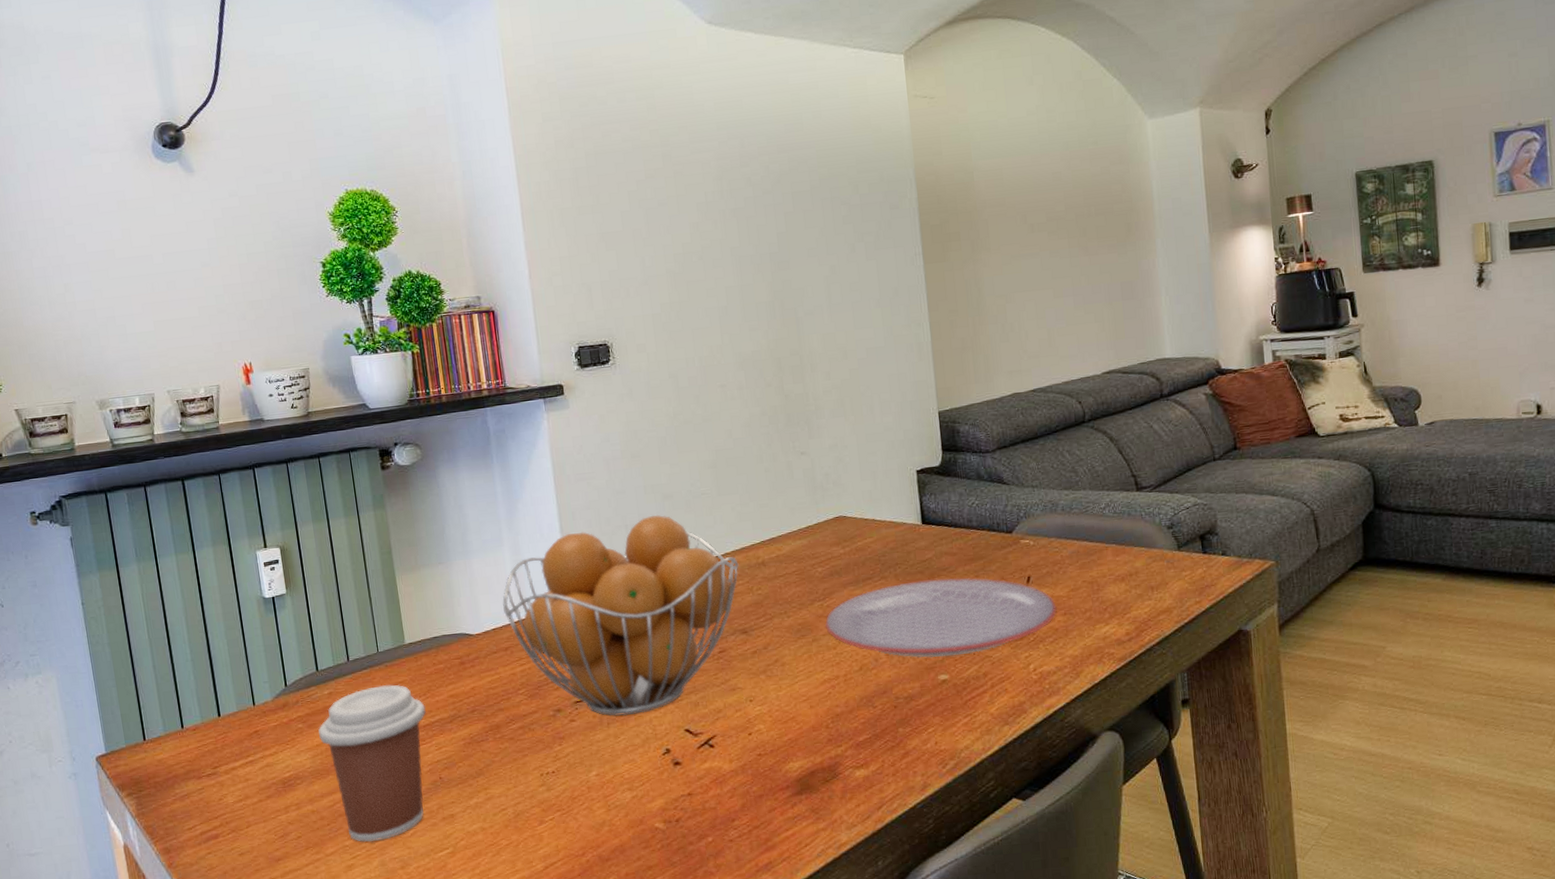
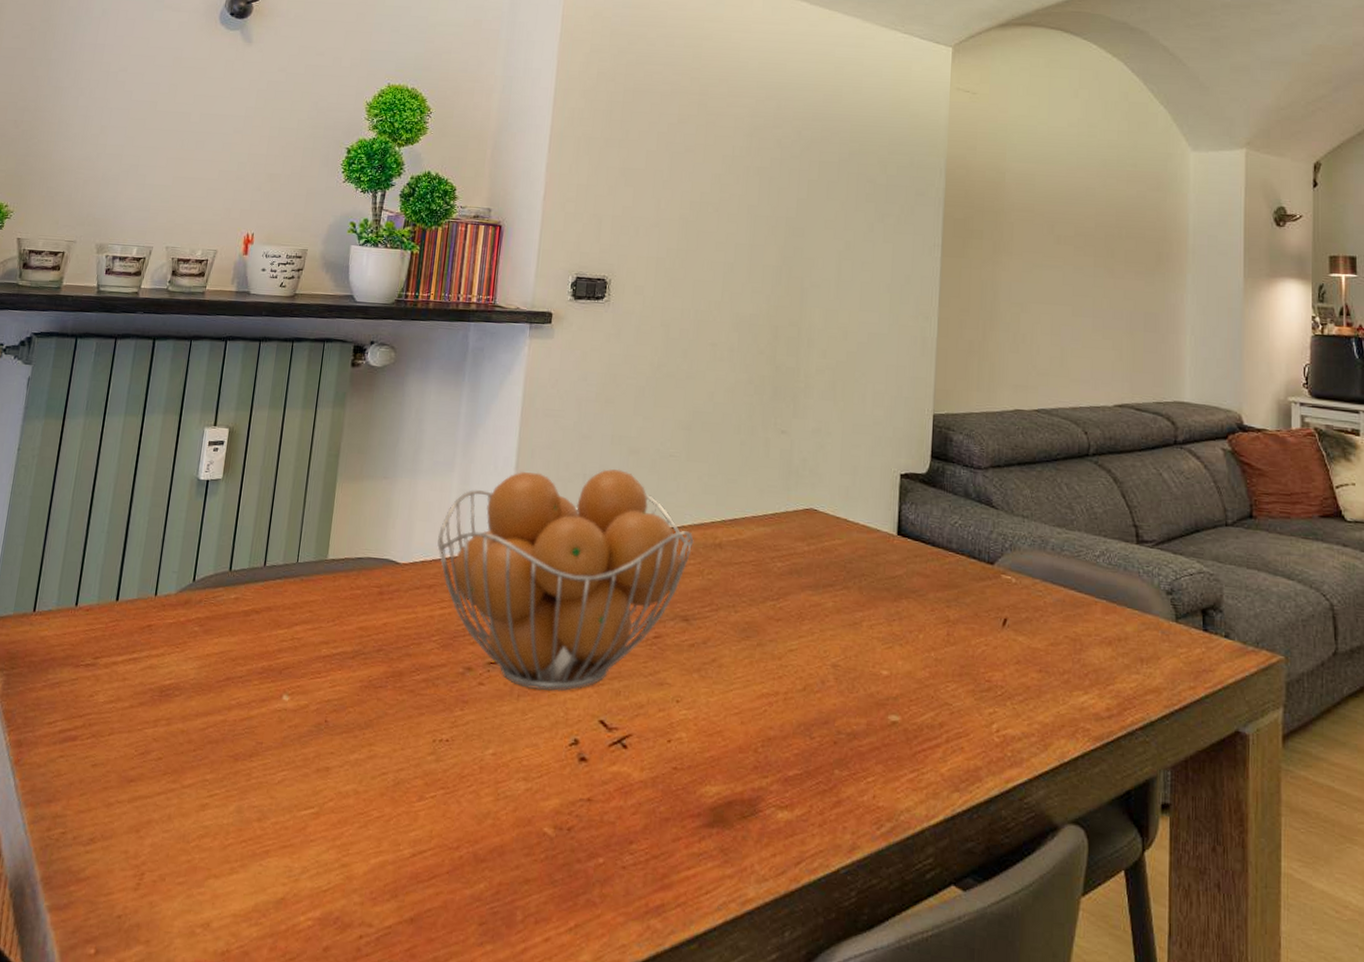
coffee cup: present [318,685,426,842] -> none [212,600,331,782]
plate: present [824,577,1057,658] -> none [773,598,1032,697]

